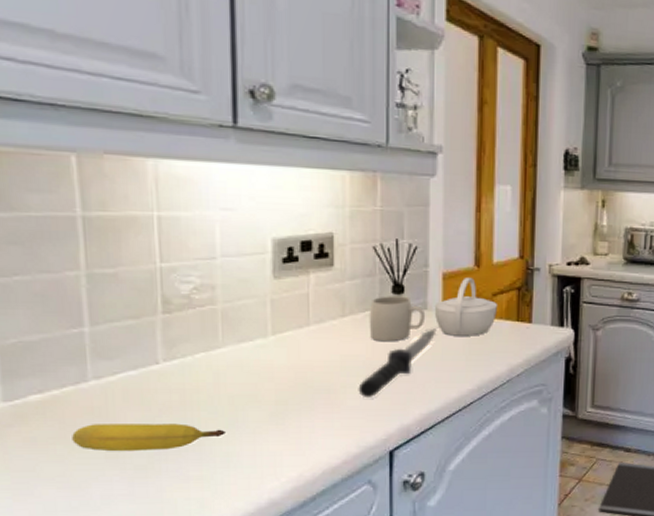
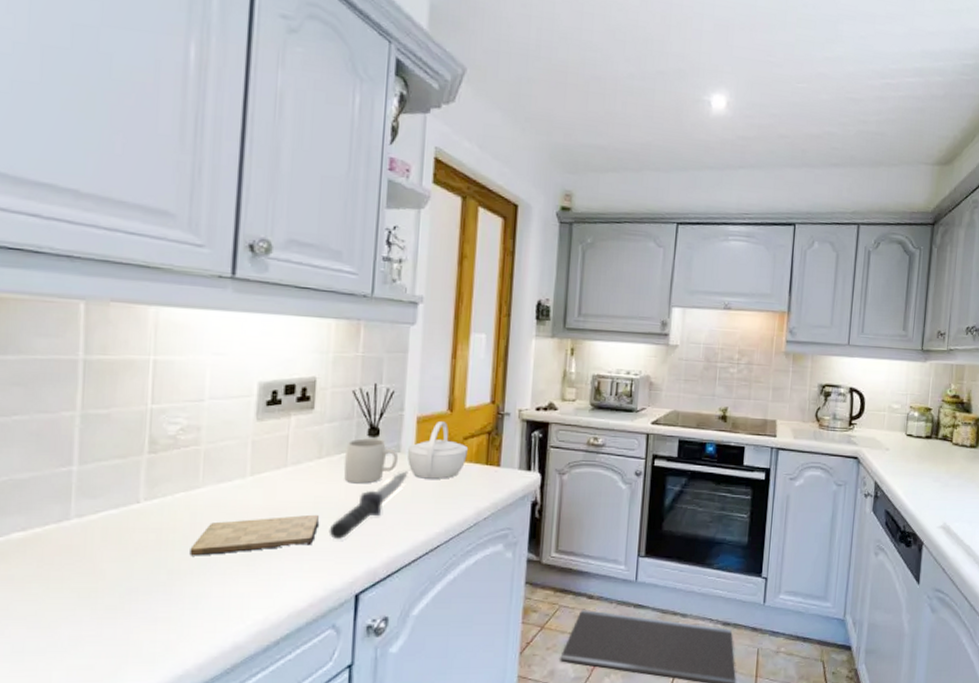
fruit: present [72,423,225,452] -> none [48,563,197,591]
cutting board: none [216,373,348,416] -> present [189,514,320,556]

